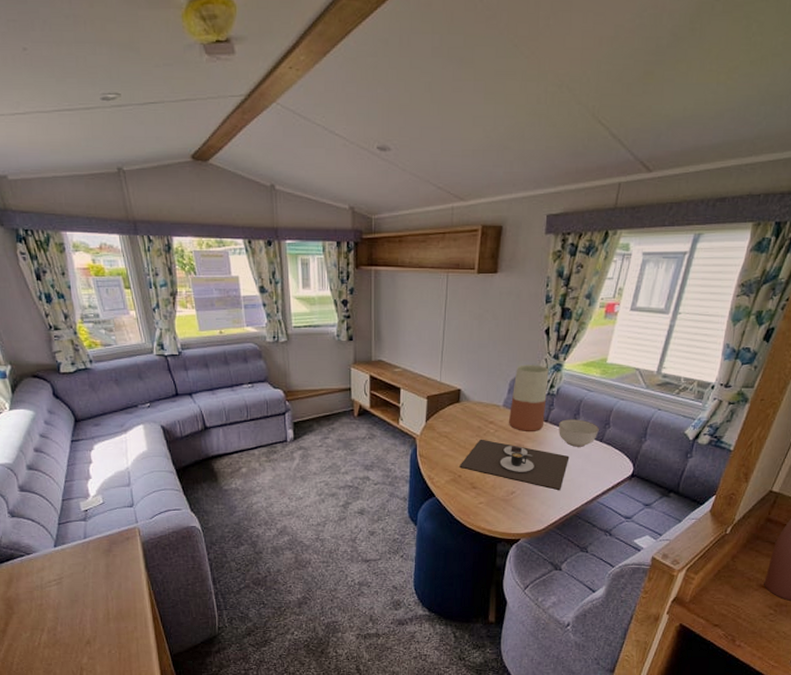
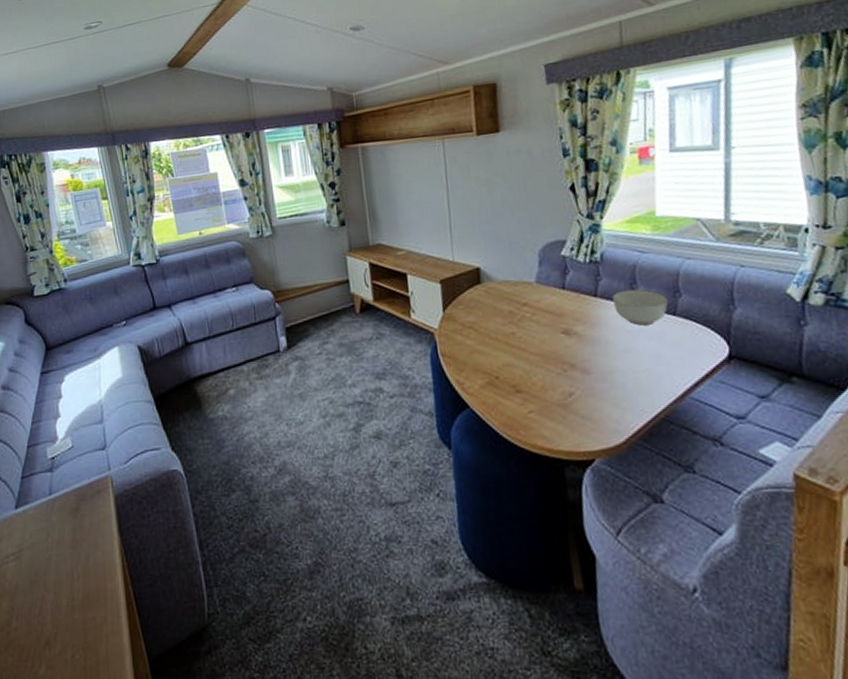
place setting: present [459,439,570,490] -> none [494,326,637,386]
vase: present [508,365,549,431] -> none [543,228,593,312]

